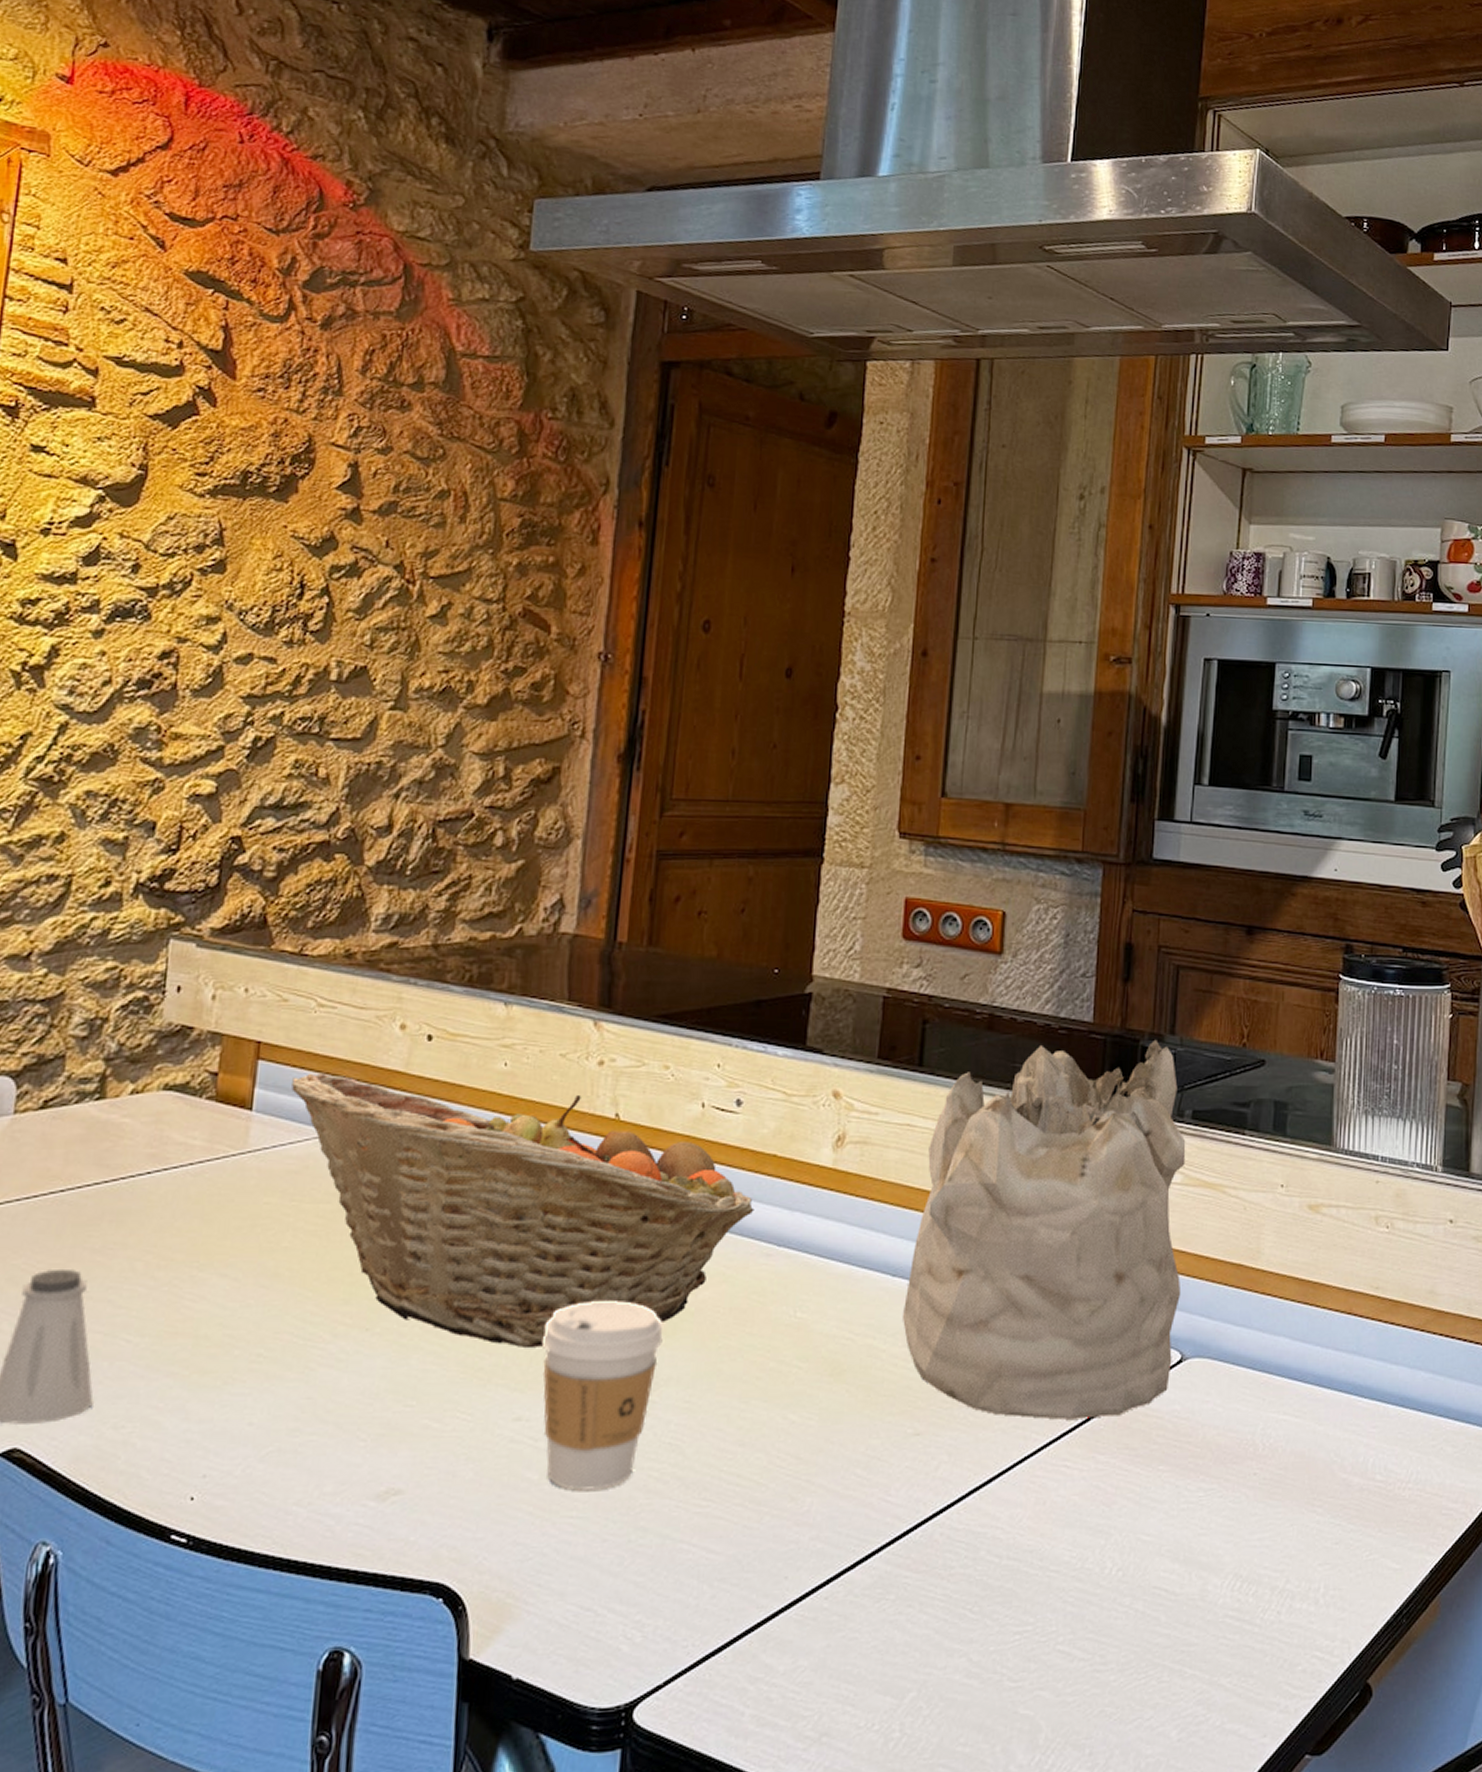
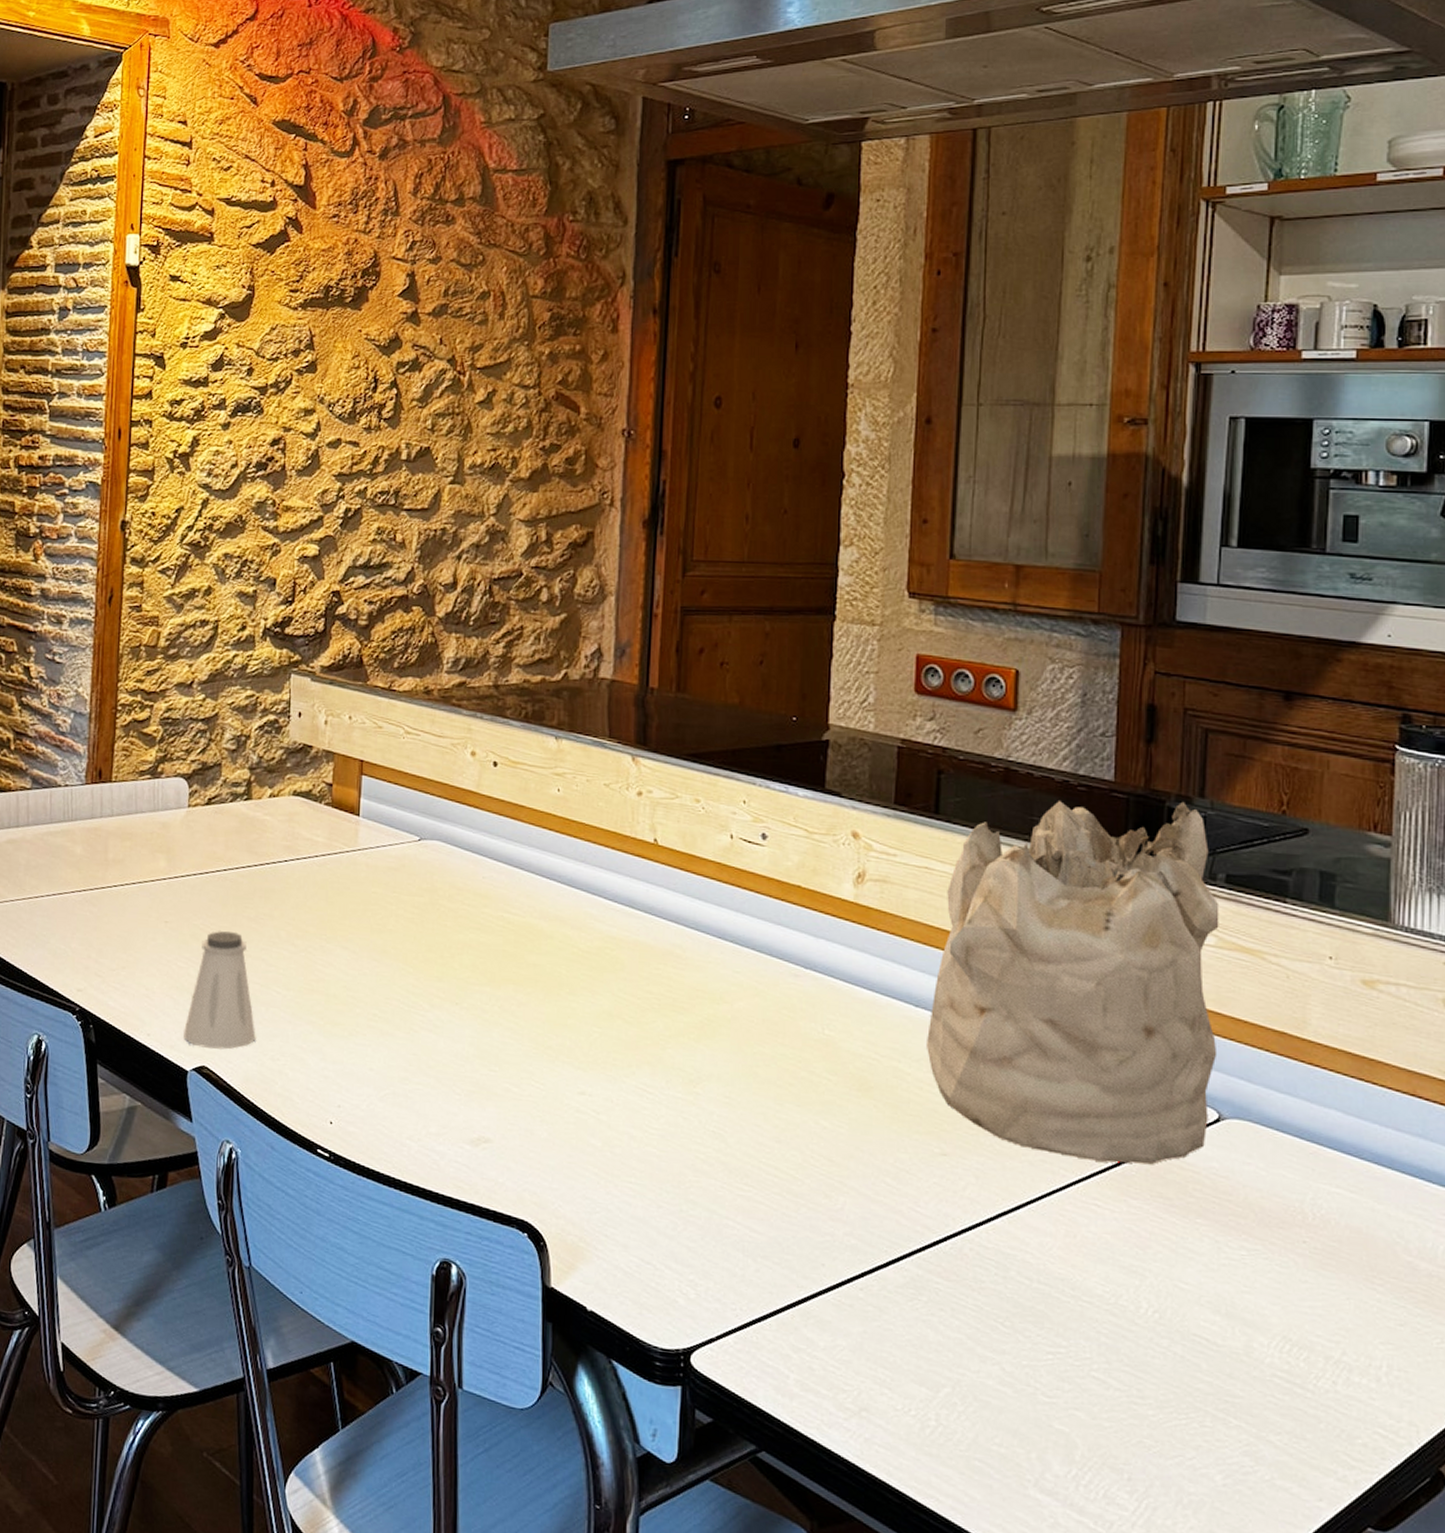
fruit basket: present [291,1072,754,1347] -> none [389,788,782,1035]
coffee cup: present [541,1301,664,1491] -> none [599,1000,704,1163]

